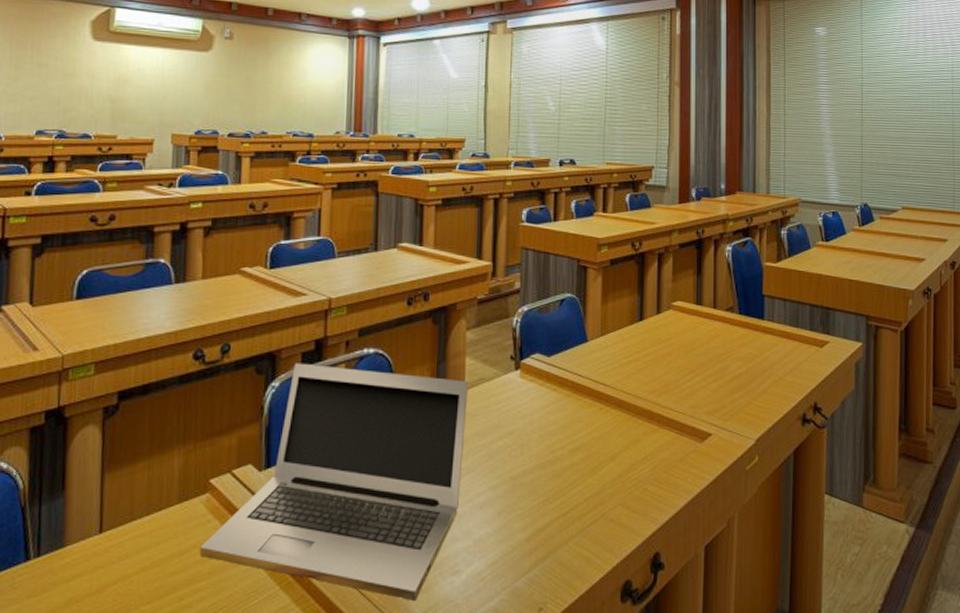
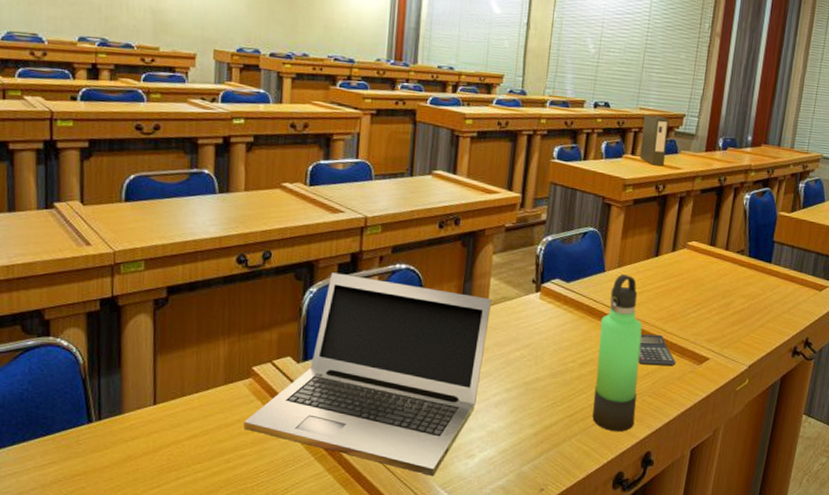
thermos bottle: none [588,342,638,529] -> present [592,273,643,431]
binder: none [611,169,638,222] -> present [639,114,669,167]
calculator: none [633,409,676,447] -> present [638,334,676,366]

